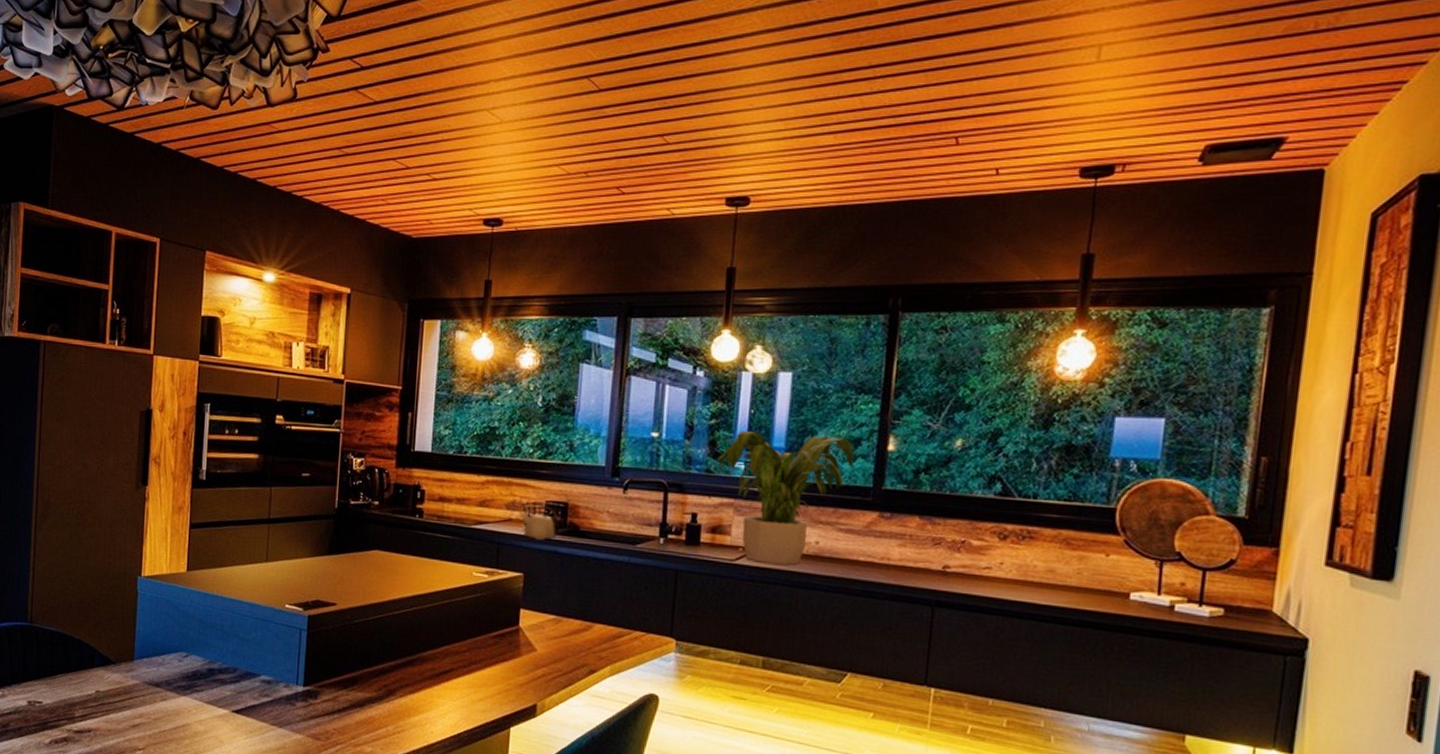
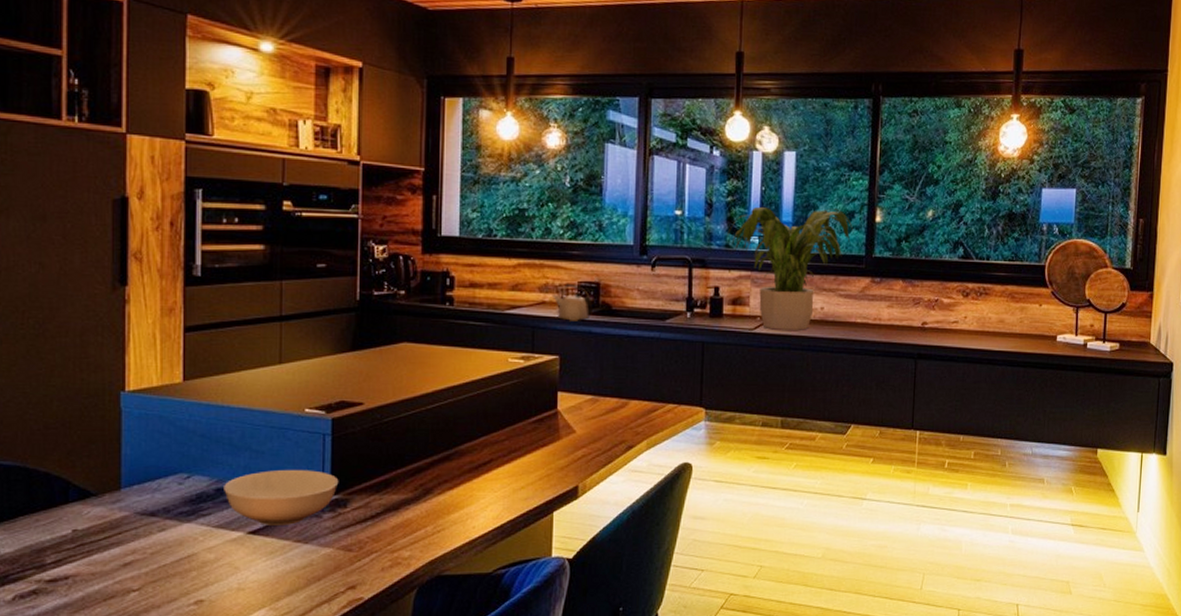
bowl: none [214,657,312,709] -> present [224,470,339,525]

